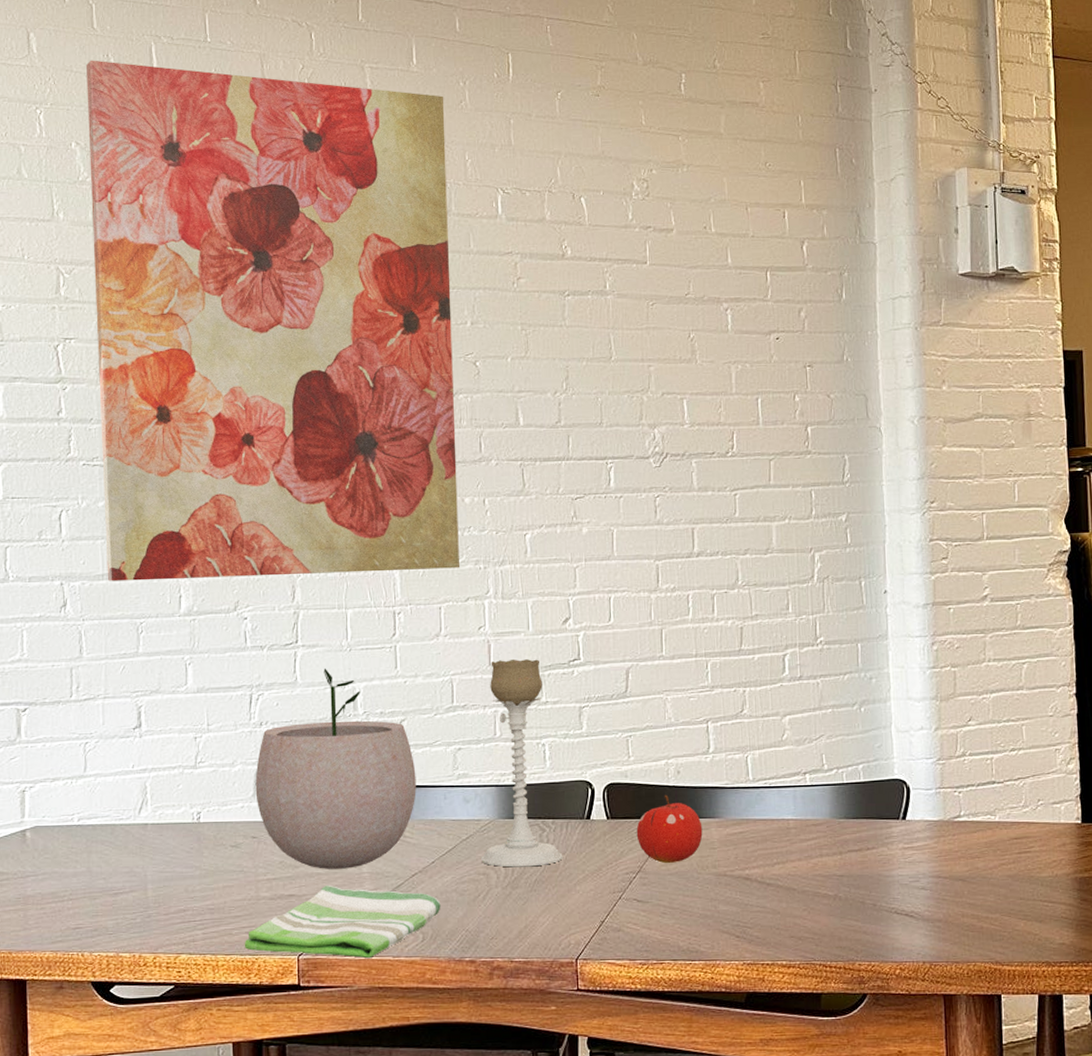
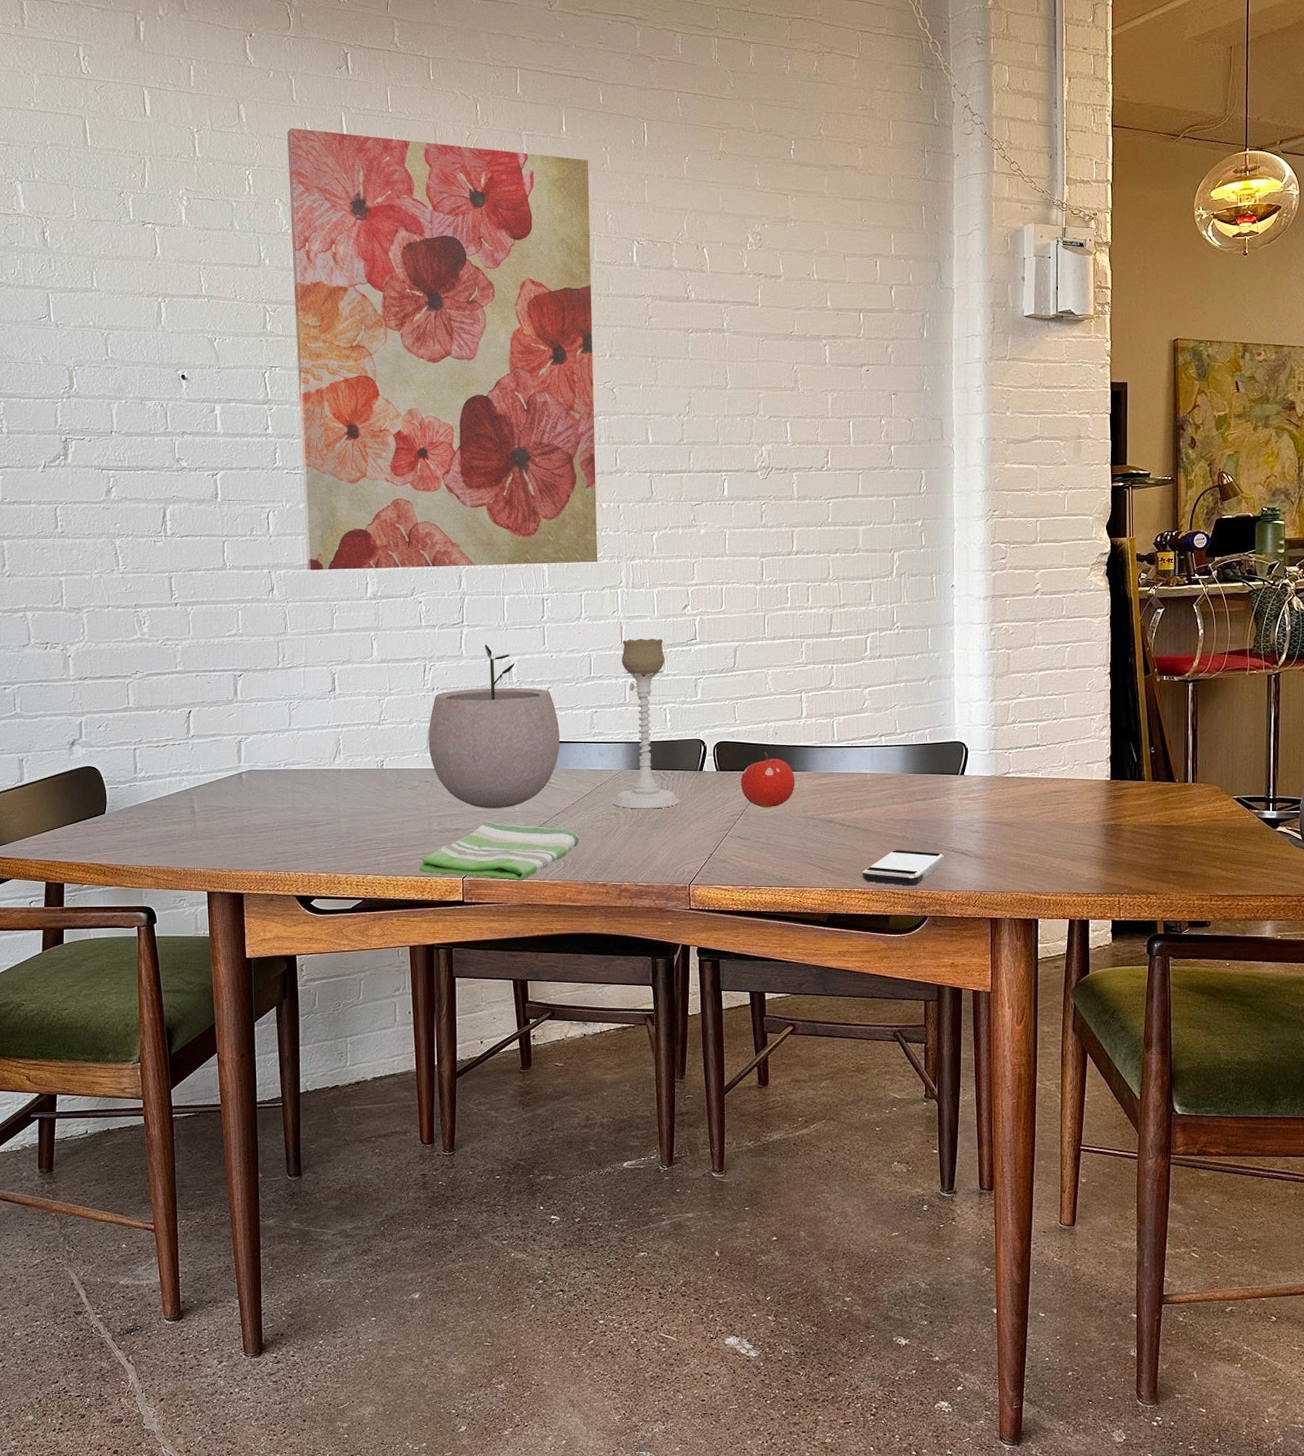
smartphone: none [786,912,886,957] -> present [862,850,945,886]

